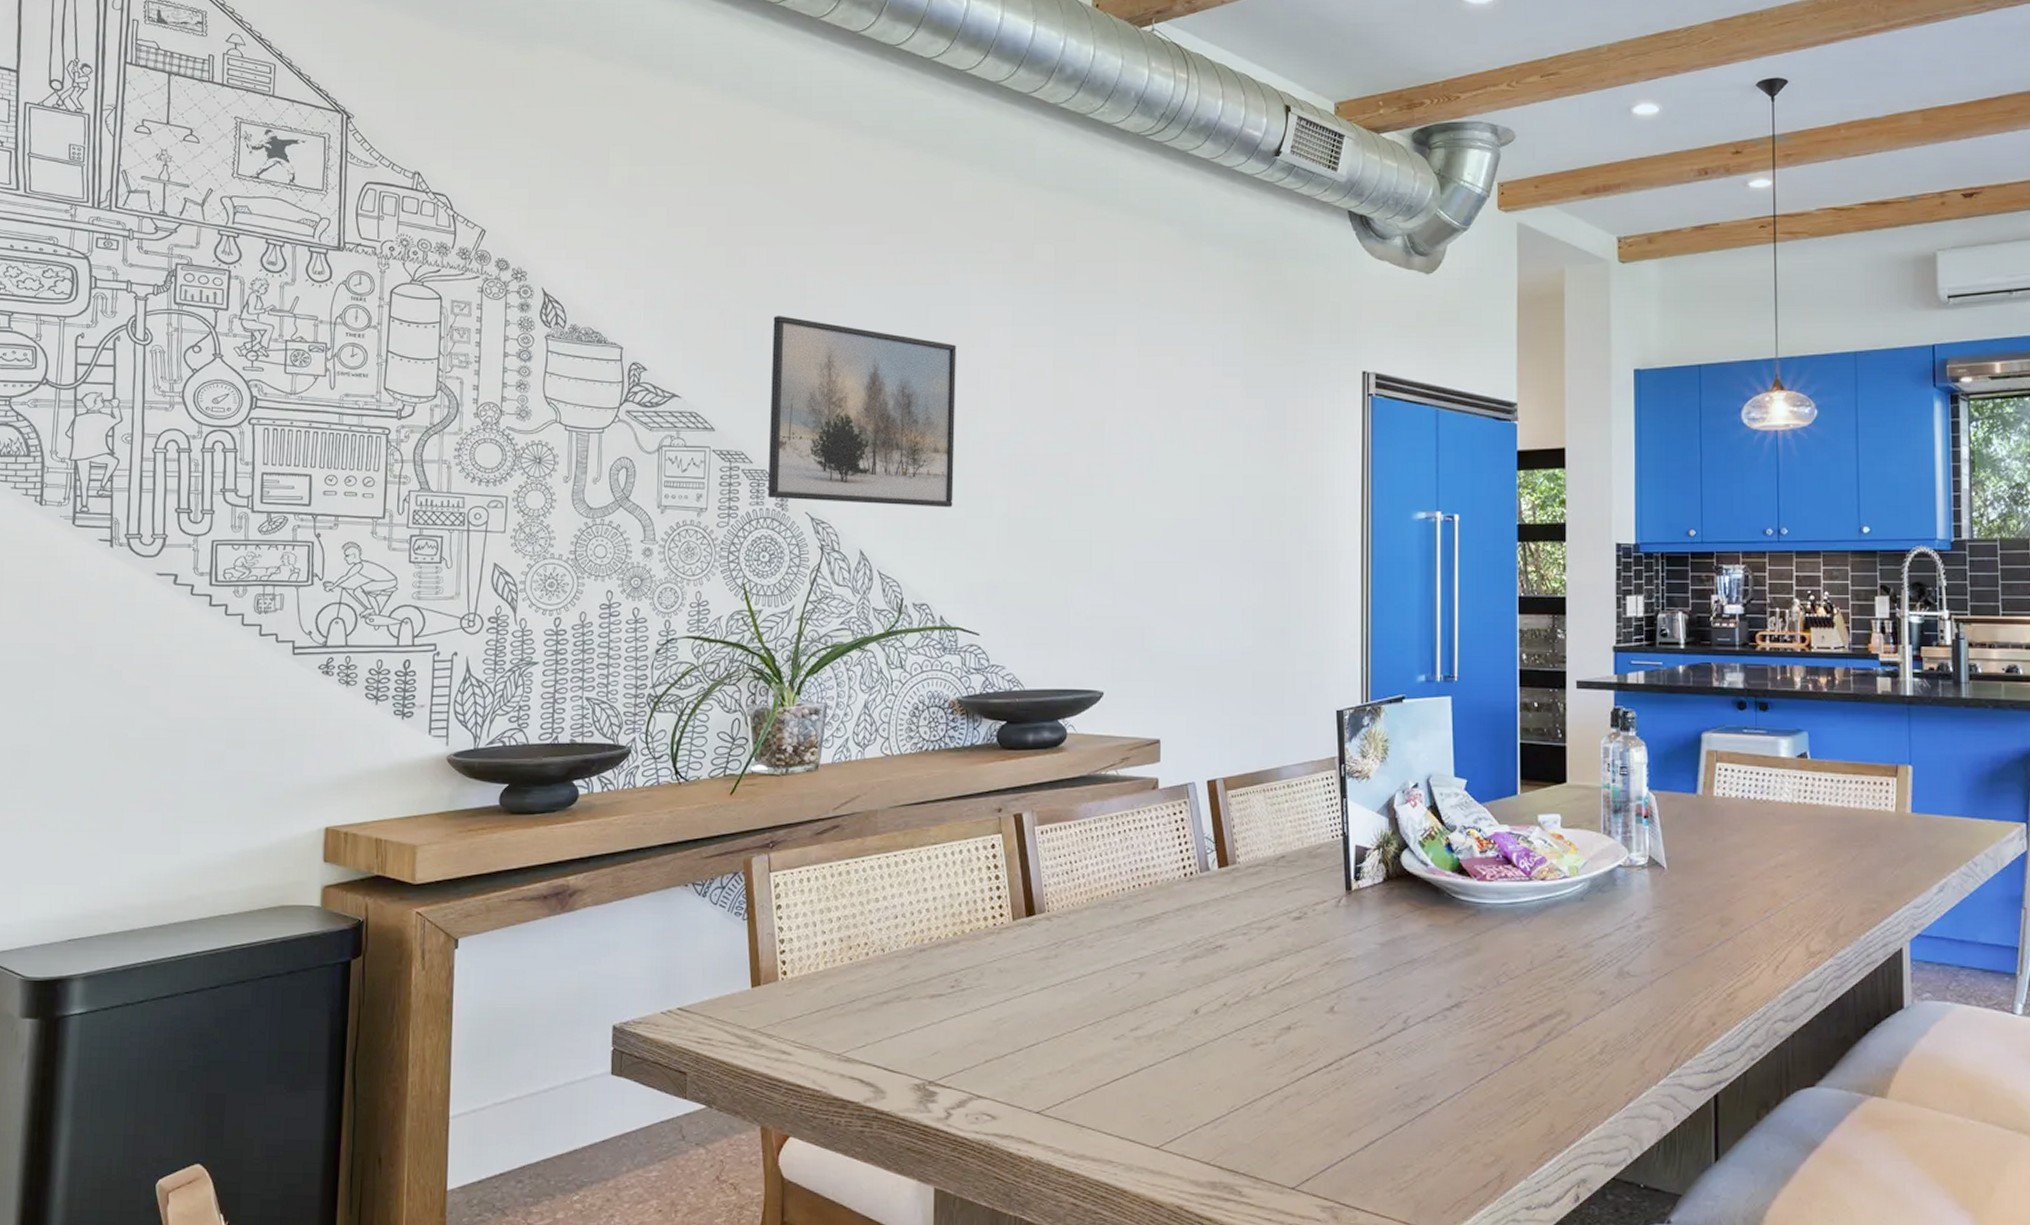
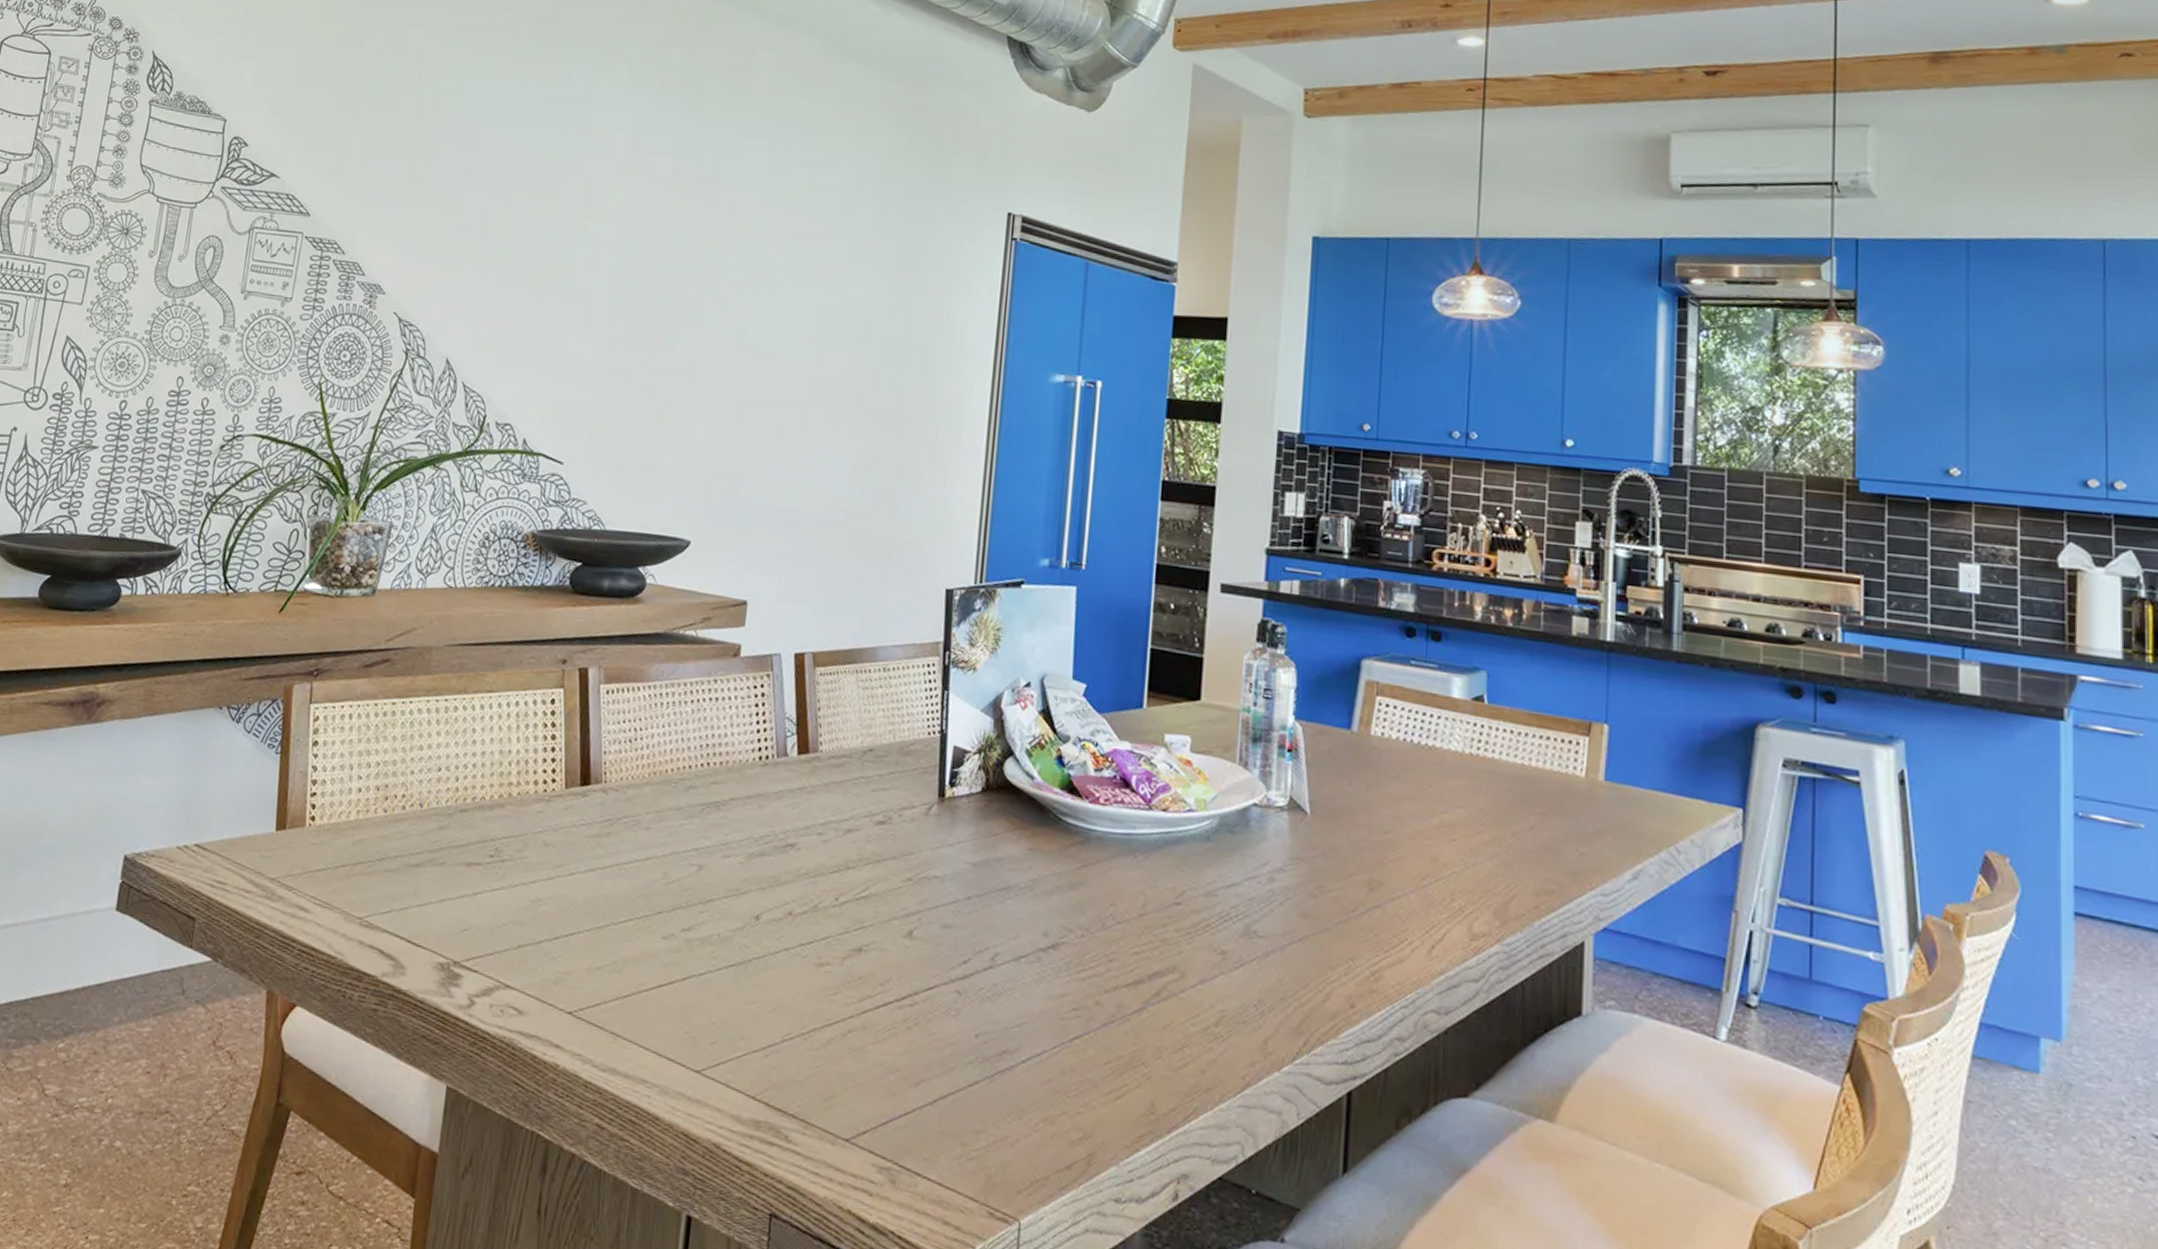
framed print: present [768,316,957,508] -> none [357,100,572,321]

